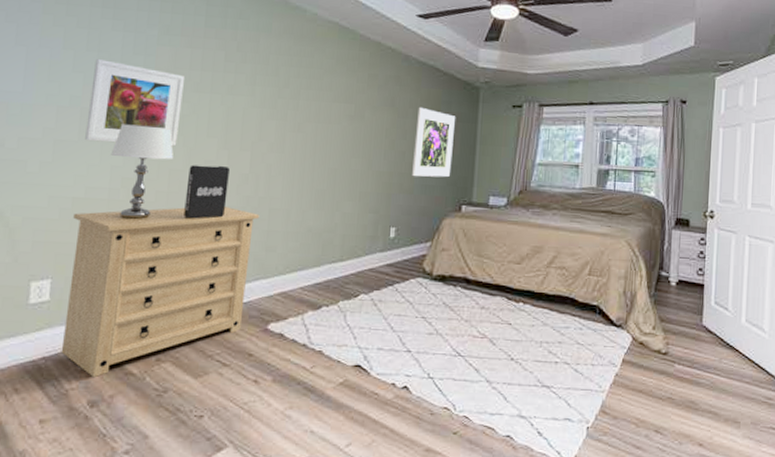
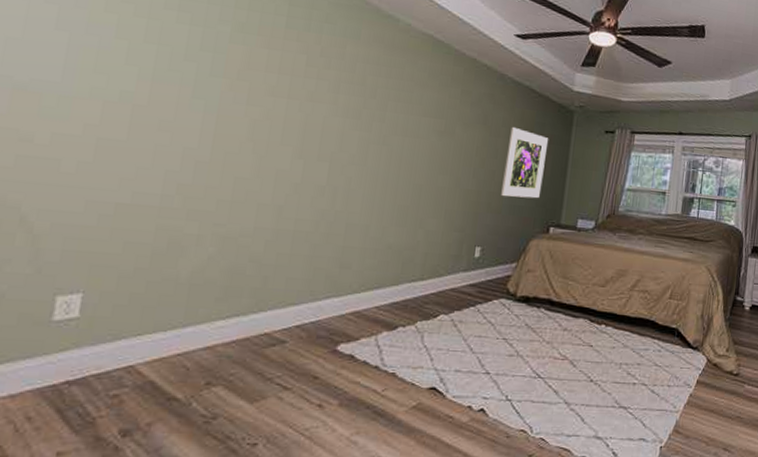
dresser: present [61,207,260,378] -> none [89,218,335,404]
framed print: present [85,59,186,147] -> none [135,52,260,153]
table lamp: present [110,124,174,220] -> none [165,125,241,230]
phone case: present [184,165,230,219] -> none [248,173,304,232]

